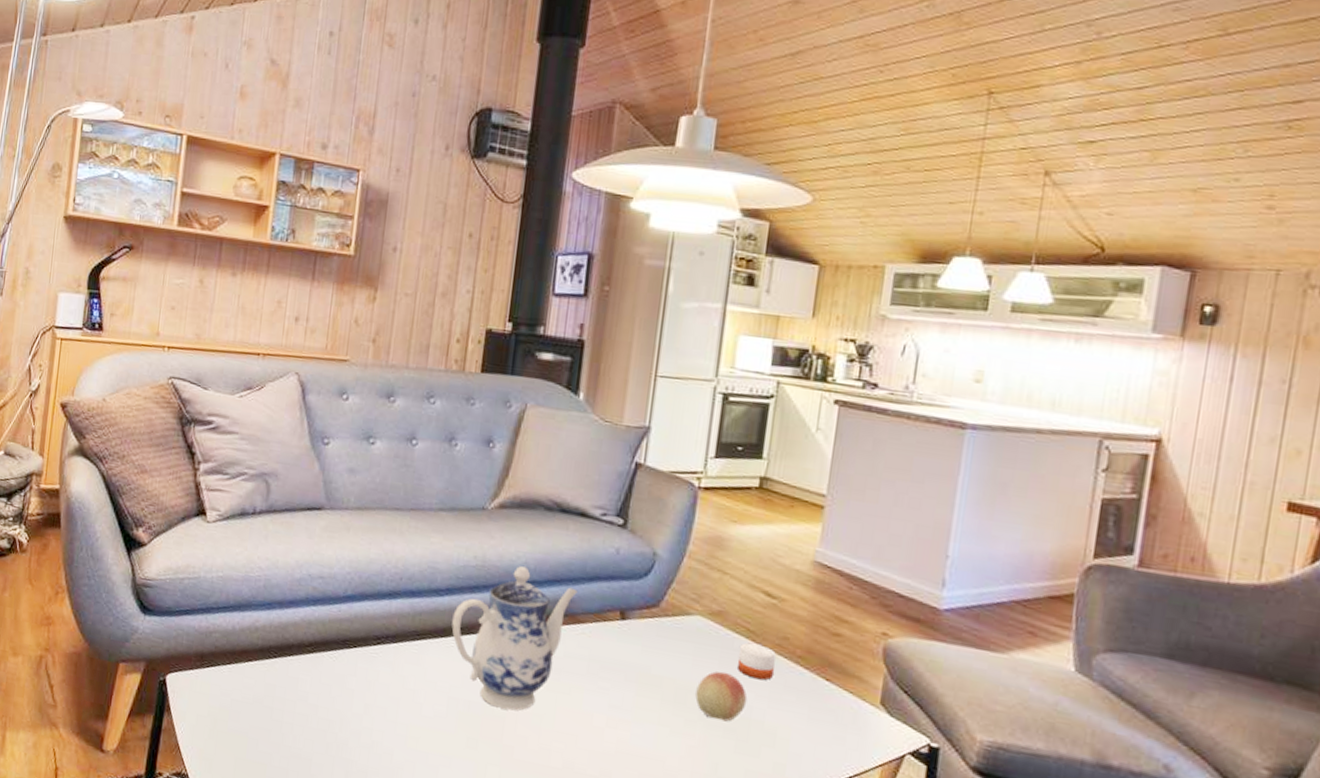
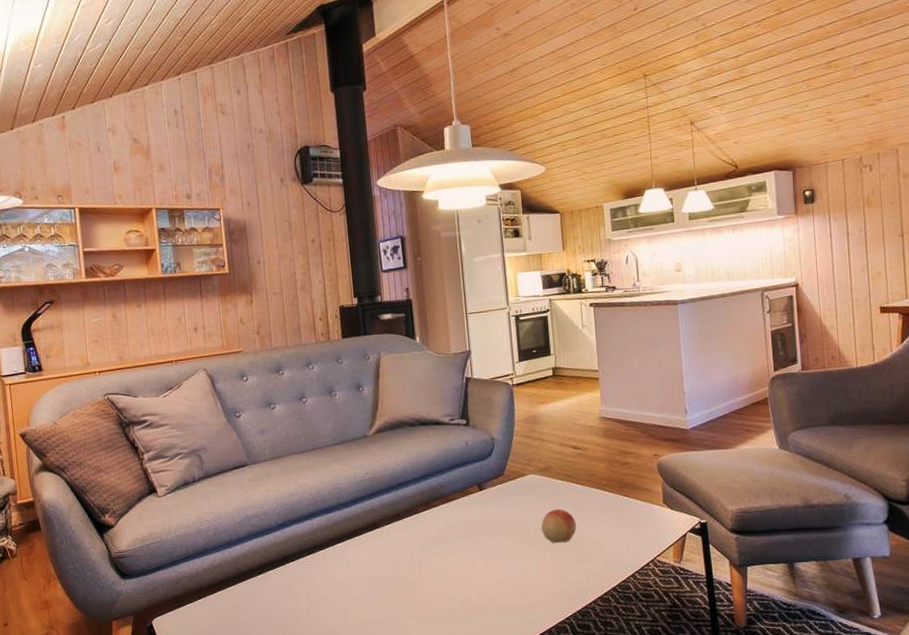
teapot: present [452,566,578,711] -> none [360,471,445,577]
candle: present [738,643,776,680] -> none [564,483,590,508]

